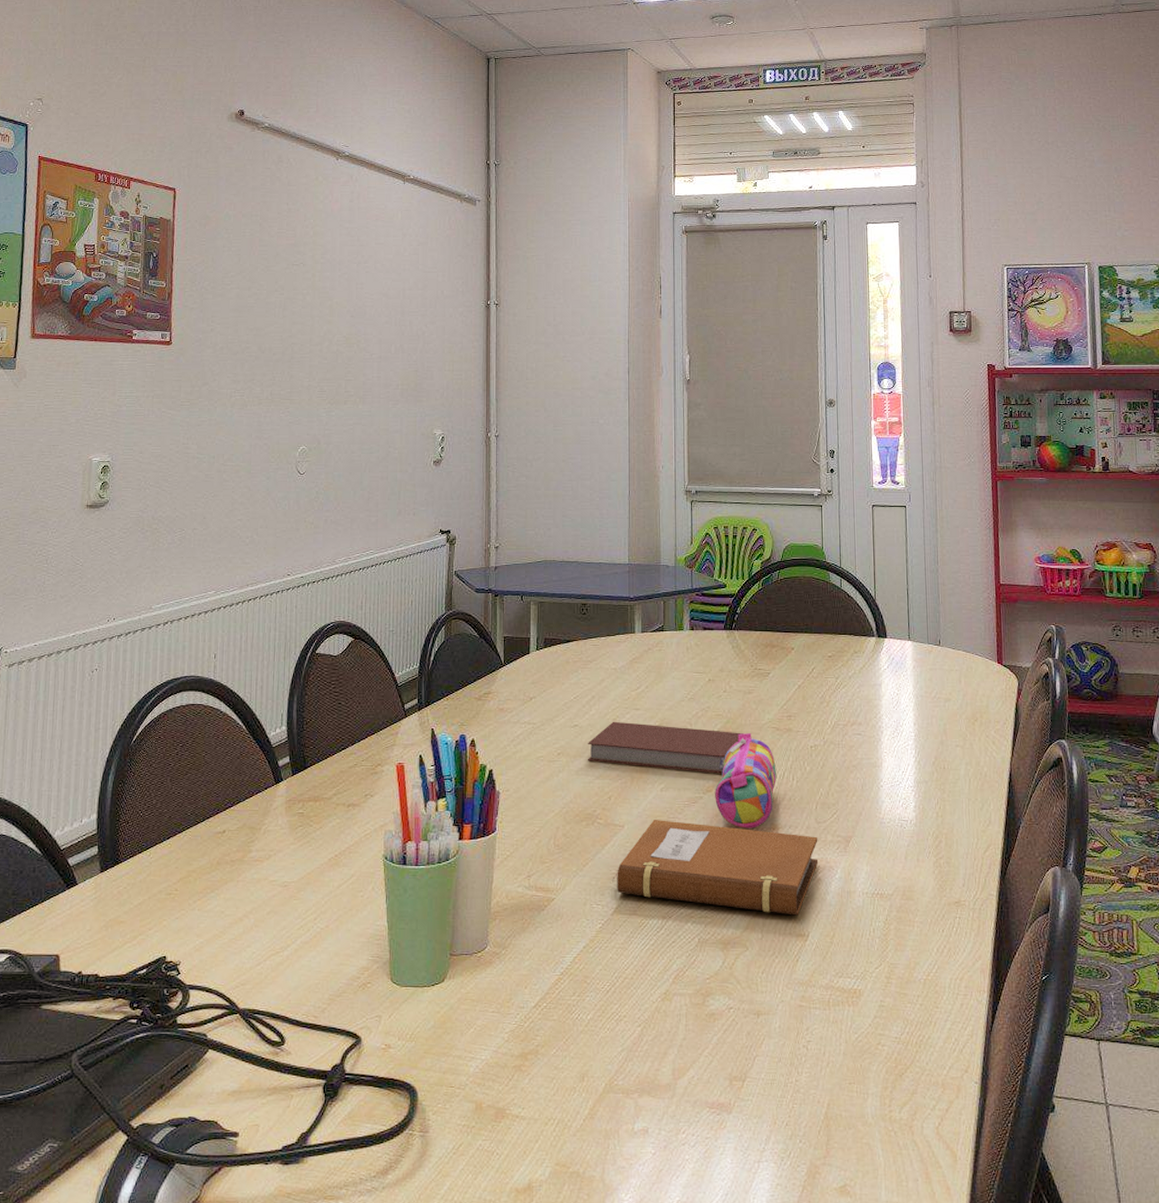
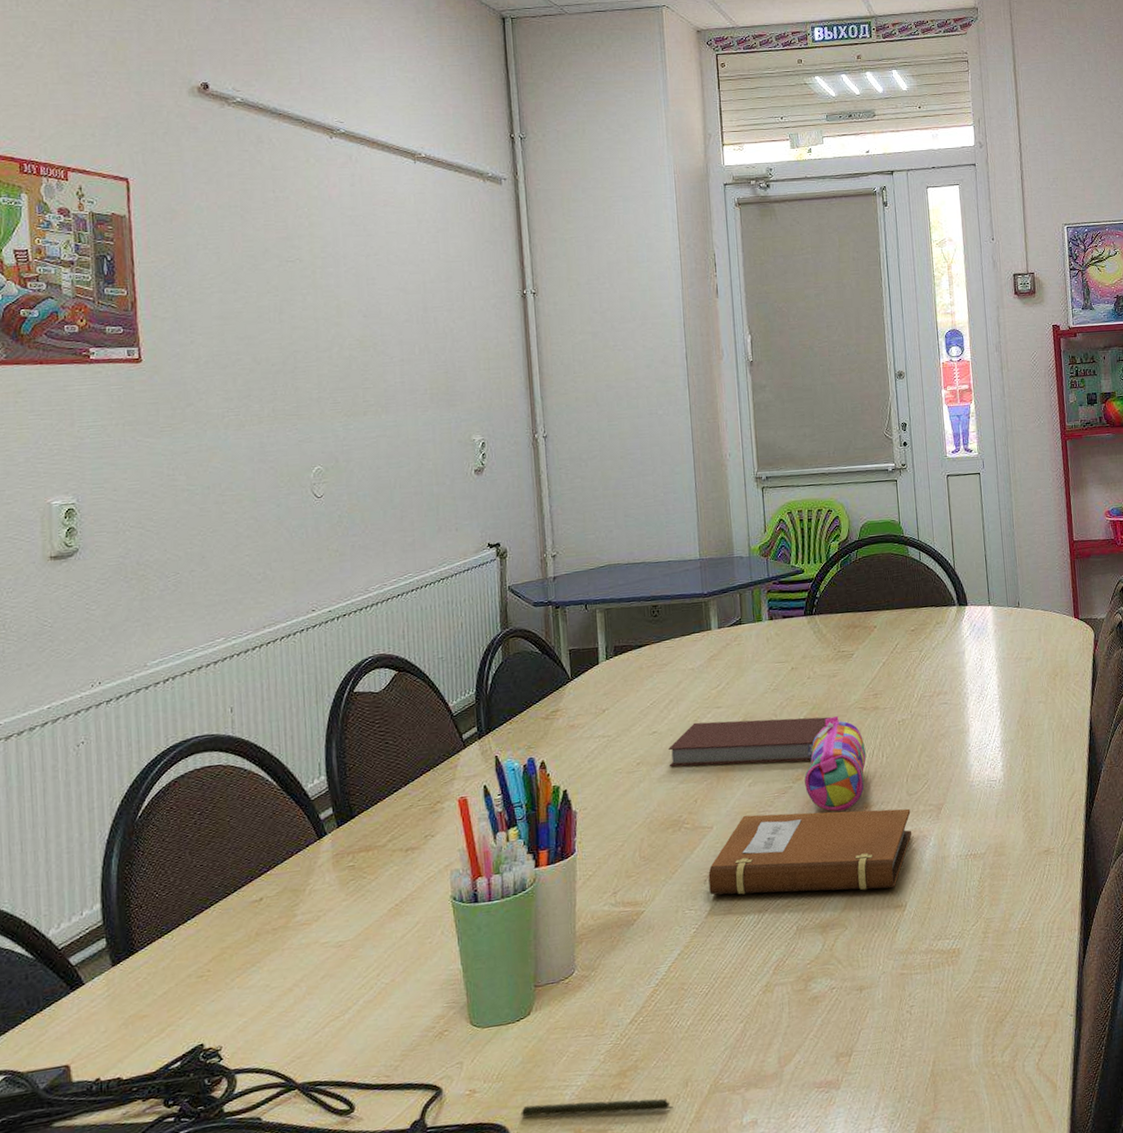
pen: none [429,1071,569,1101] -> present [521,1098,674,1117]

